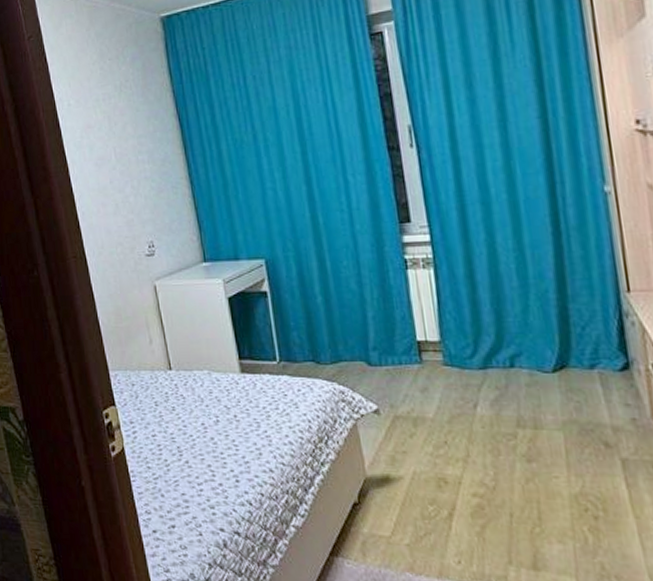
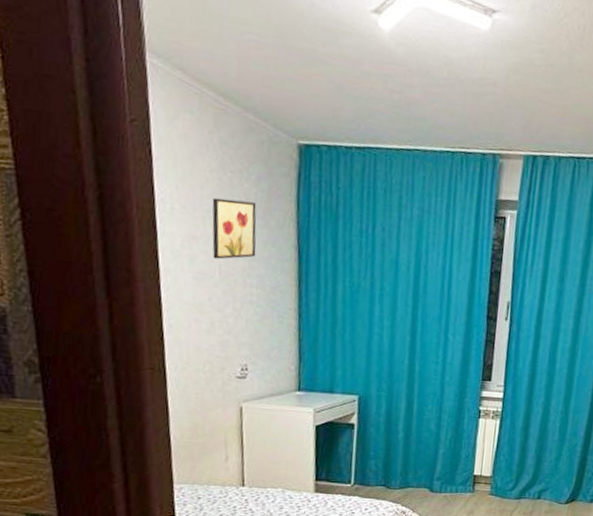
wall art: none [98,82,143,143] -> present [212,197,257,260]

